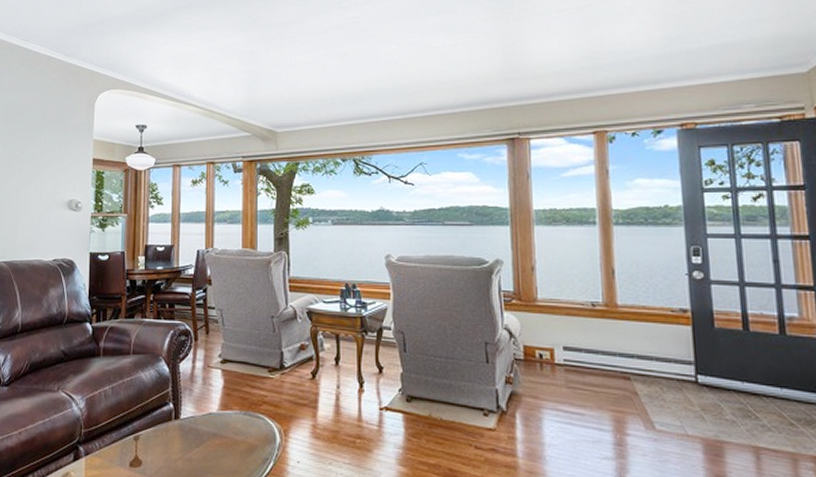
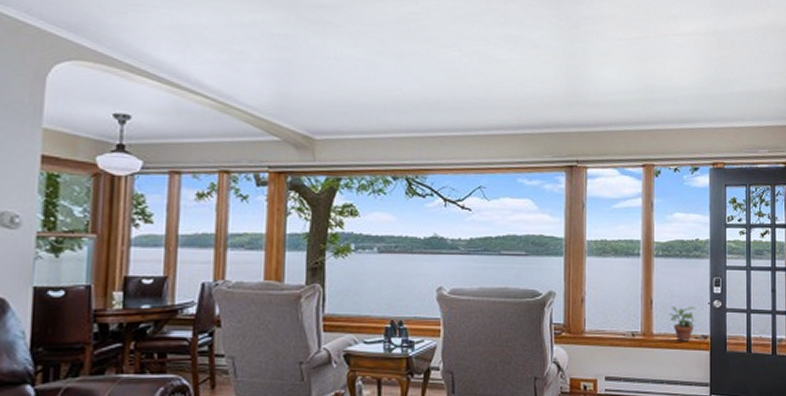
potted plant: none [635,276,670,315] -> present [669,306,696,342]

